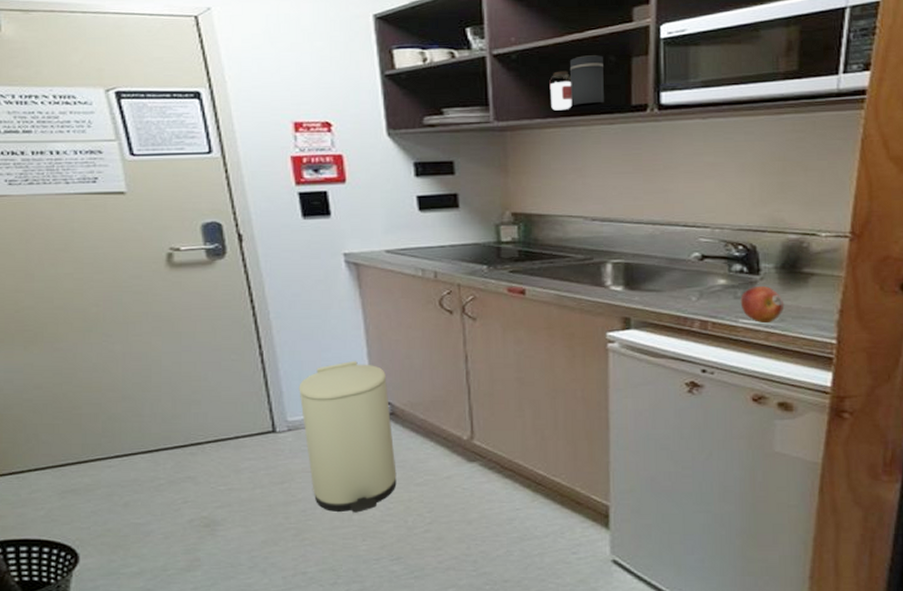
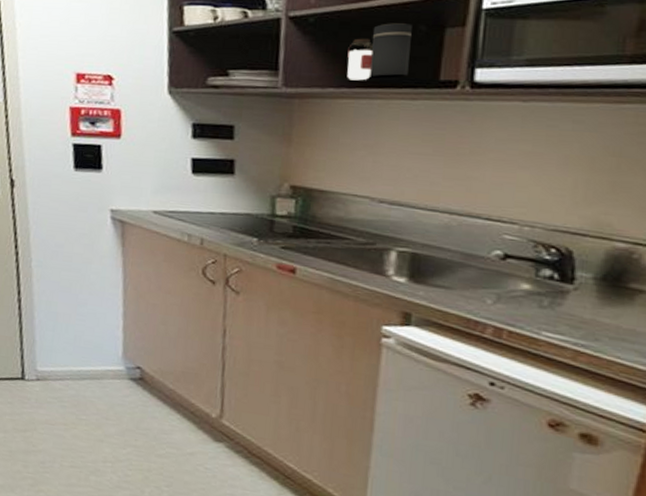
pedal bin: present [299,360,397,513] -> none [51,319,140,474]
fruit: present [740,285,785,323] -> none [545,296,601,340]

